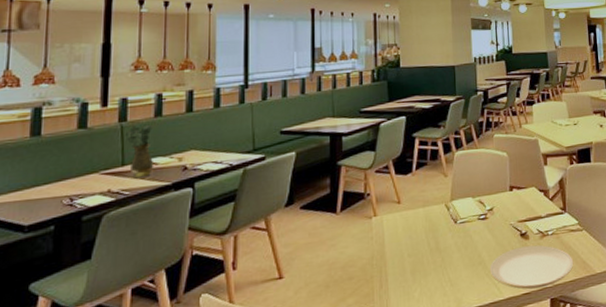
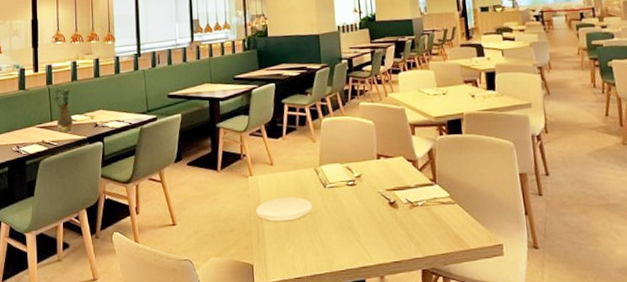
plate: none [379,235,442,265] -> present [256,196,313,223]
plate: present [489,245,574,289] -> none [359,215,446,258]

